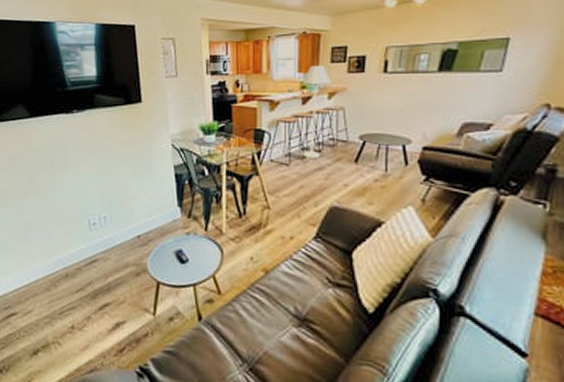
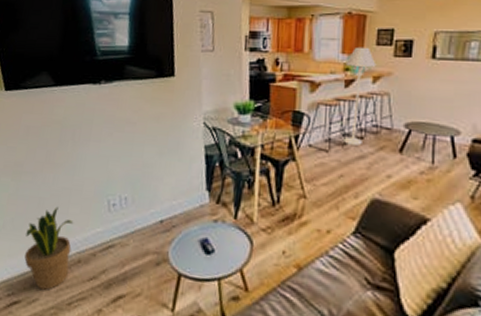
potted plant: none [16,228,59,302] -> present [24,206,74,290]

